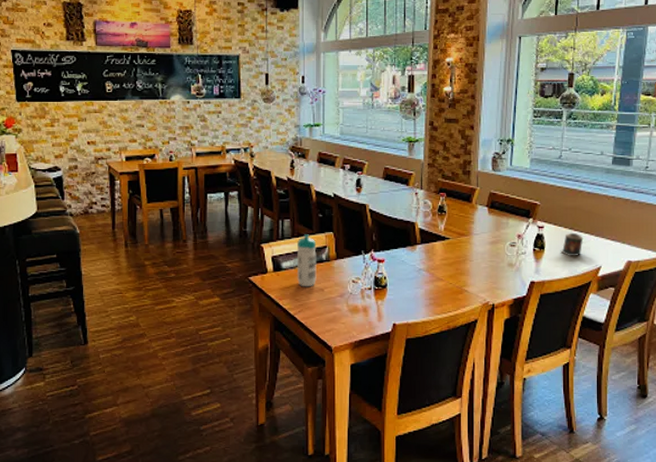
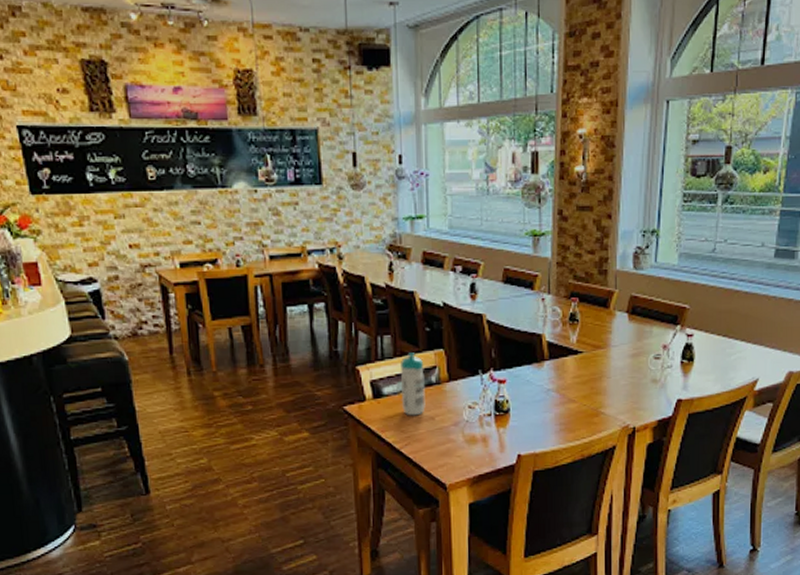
candle: present [560,232,584,257] -> none [712,340,739,369]

